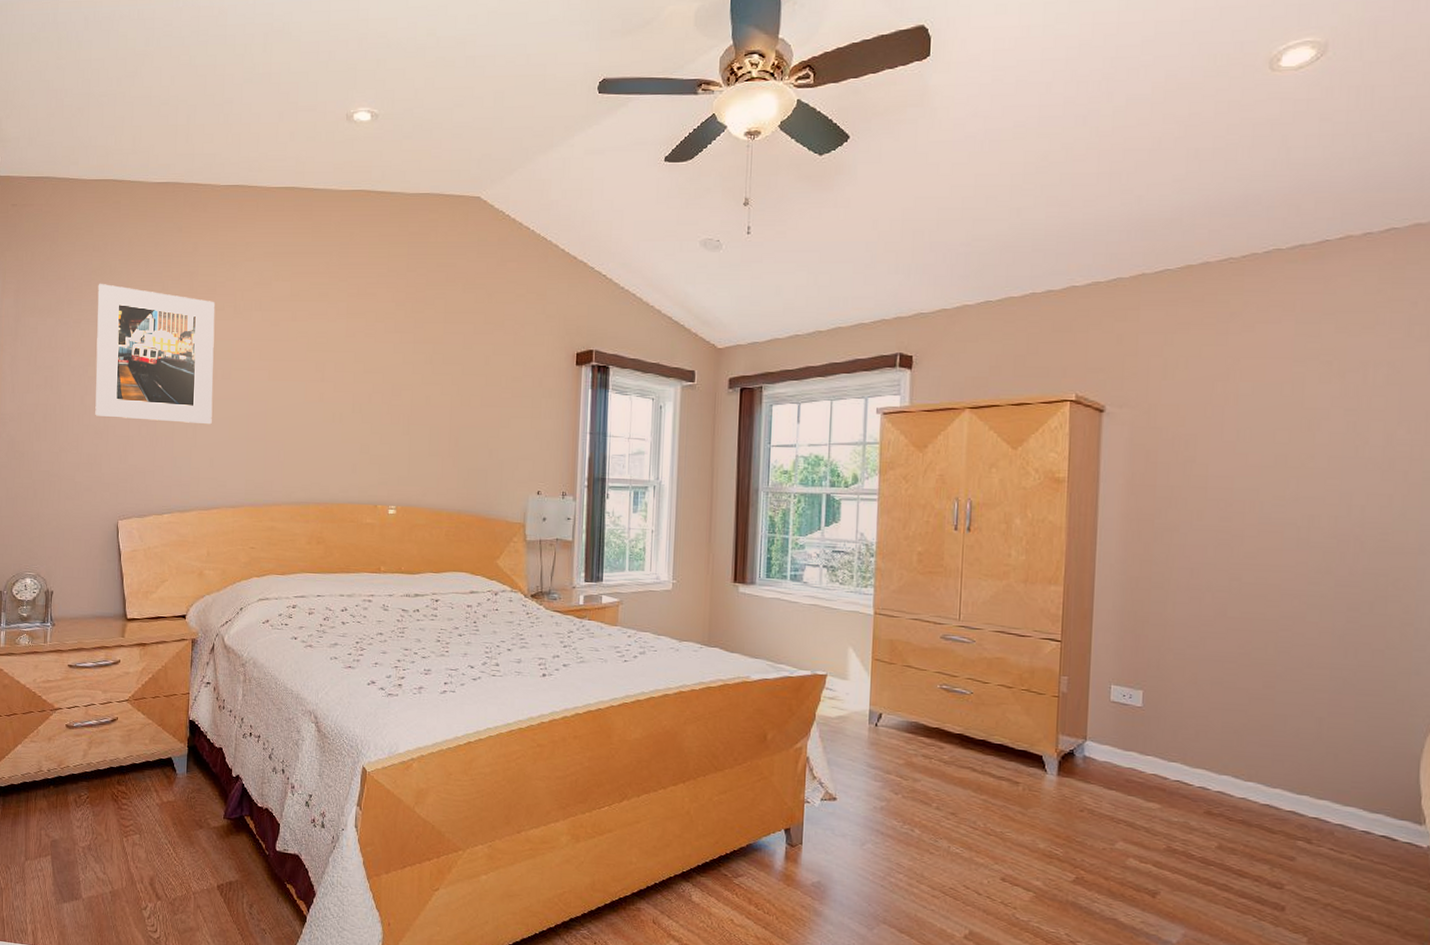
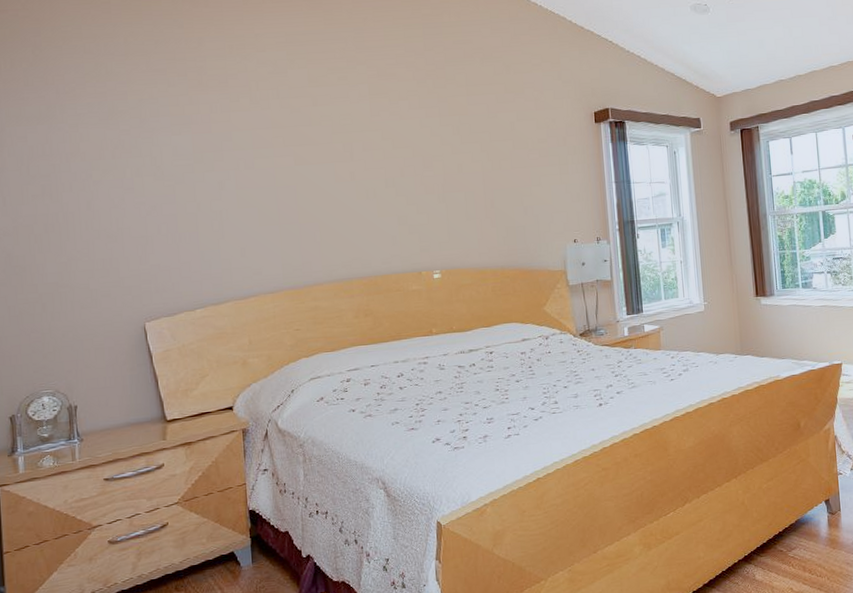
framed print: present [95,283,215,425] -> none [94,85,239,220]

